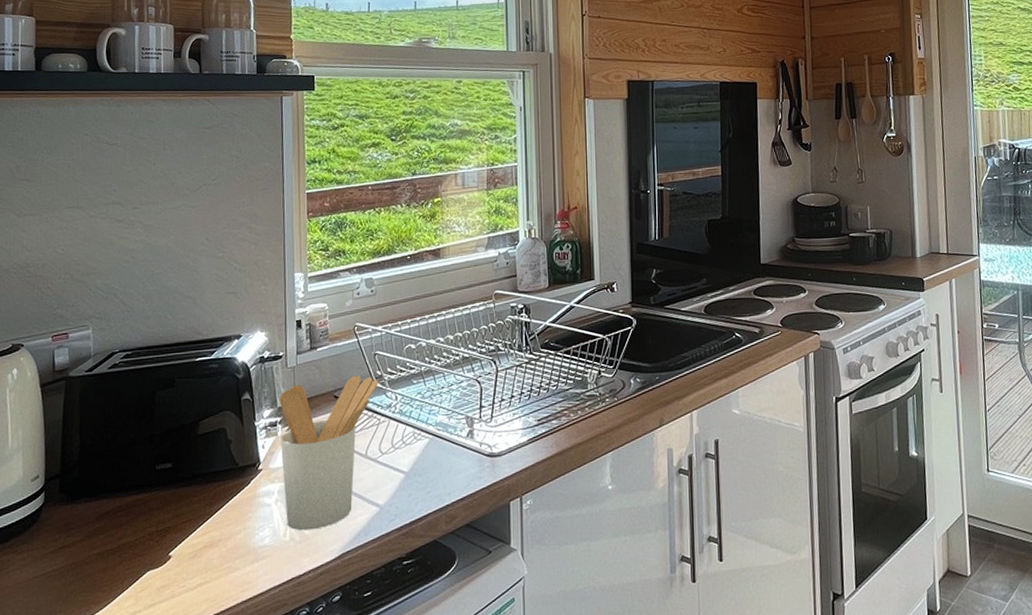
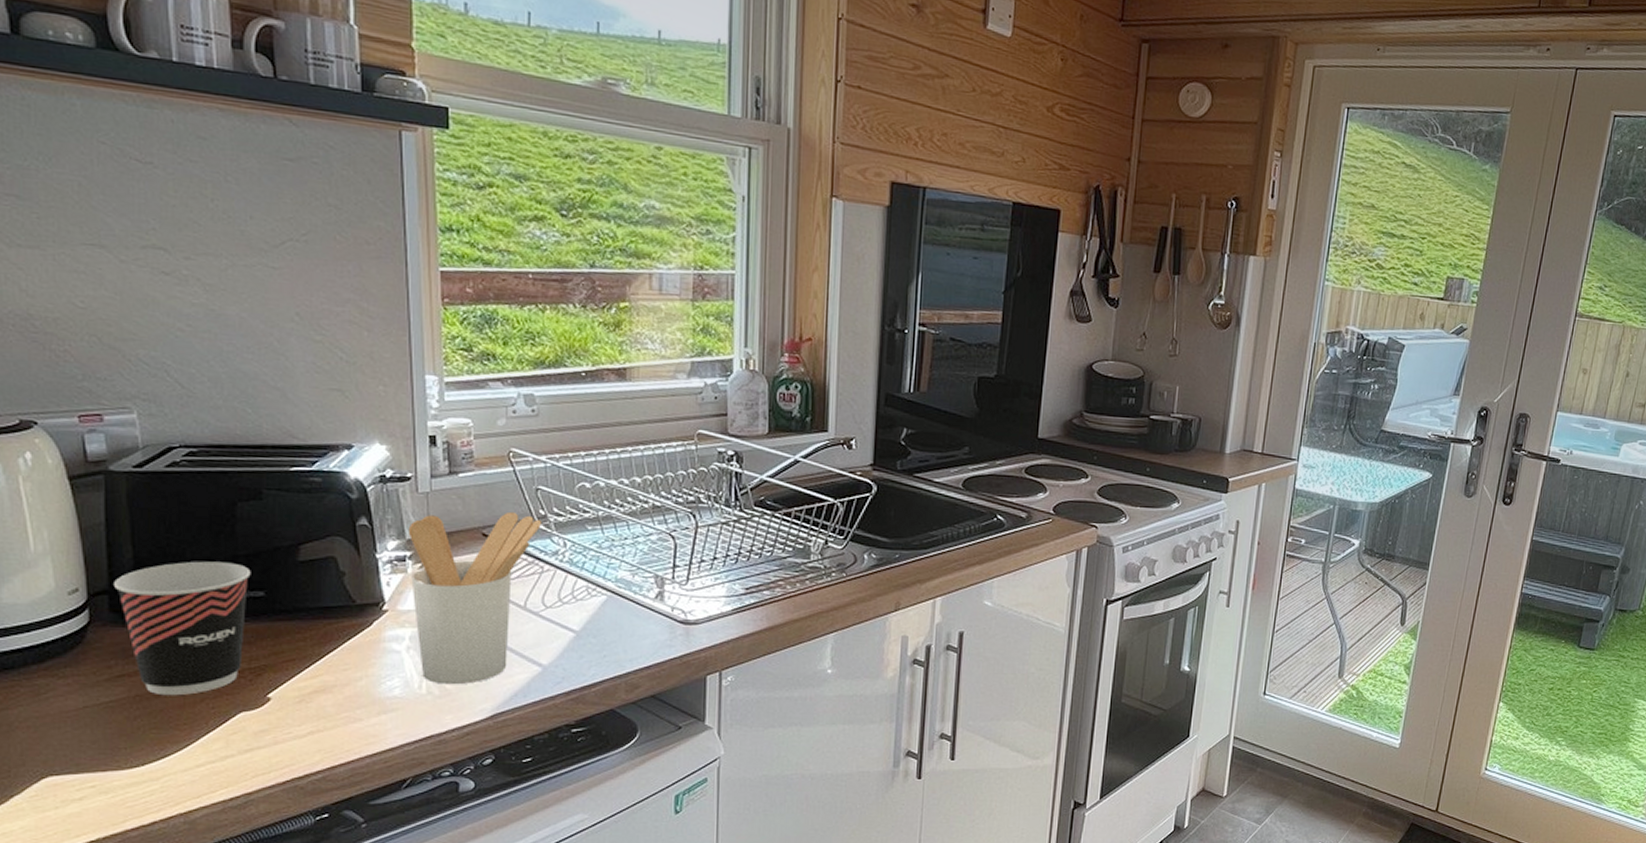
cup: none [64,441,163,562] -> present [114,561,251,696]

